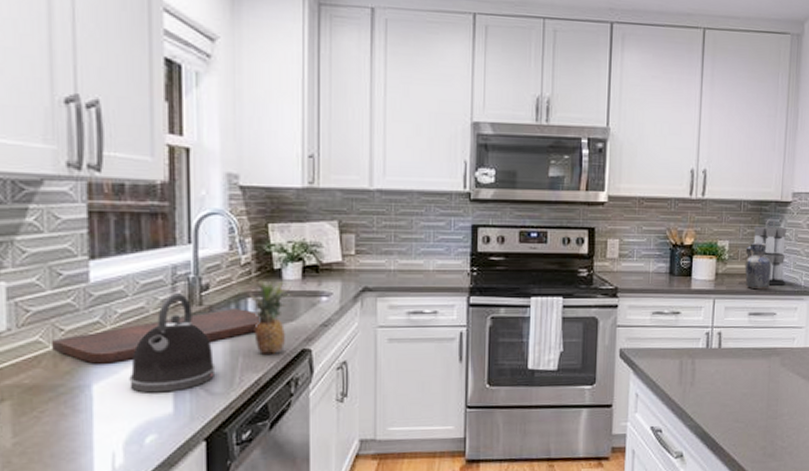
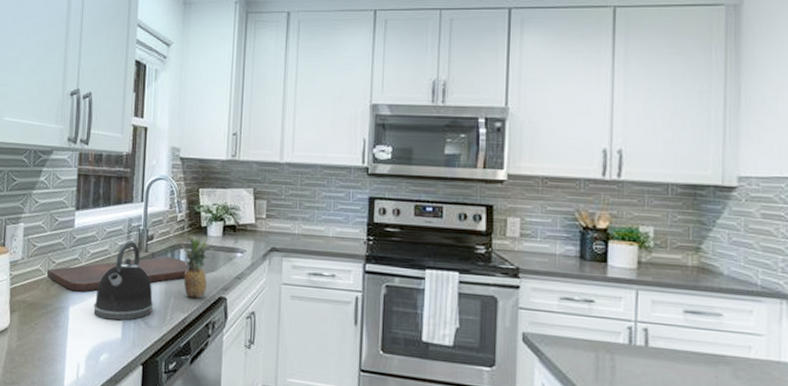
ceramic jug: present [744,242,772,290] -> none [676,230,713,286]
spice rack: present [752,219,787,286] -> none [685,205,734,283]

